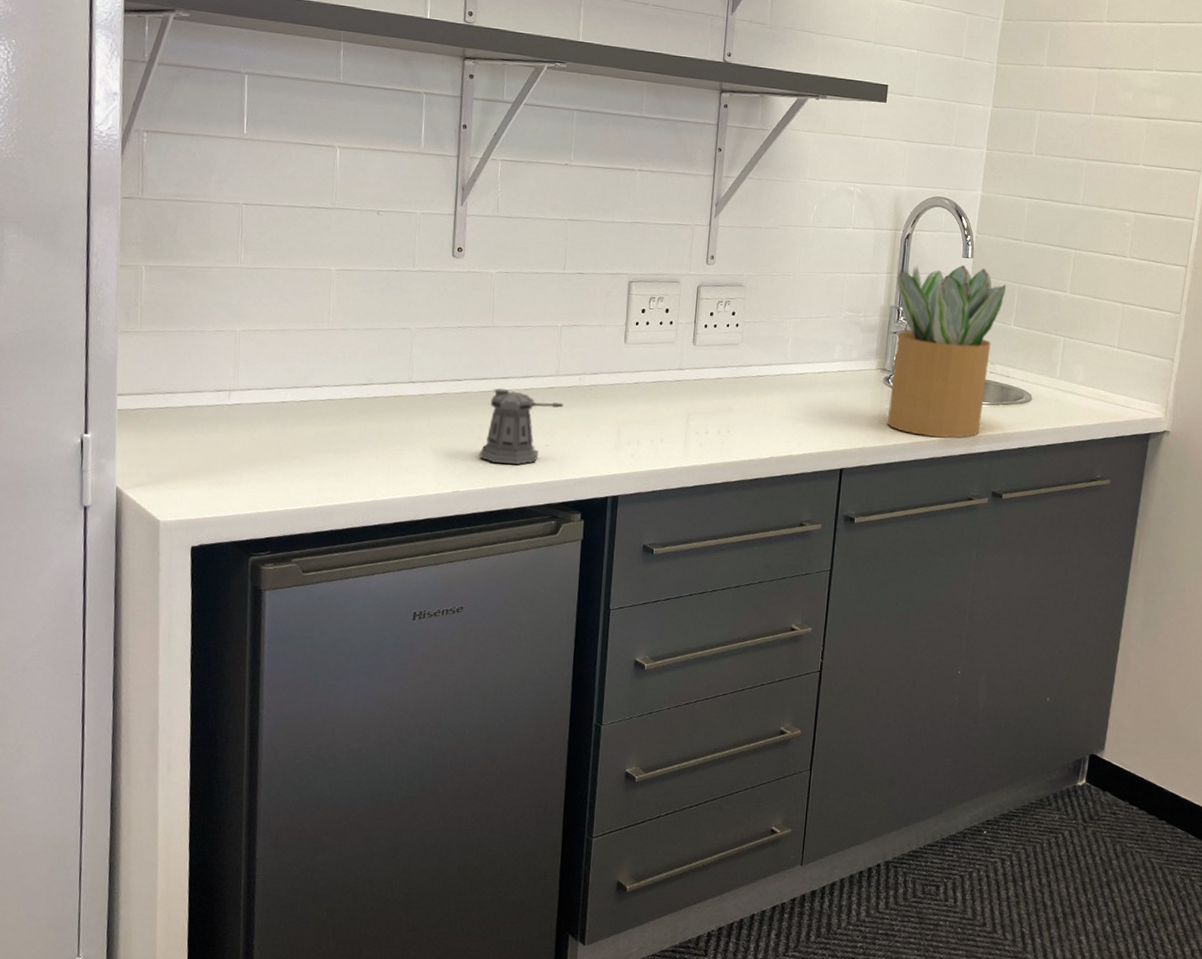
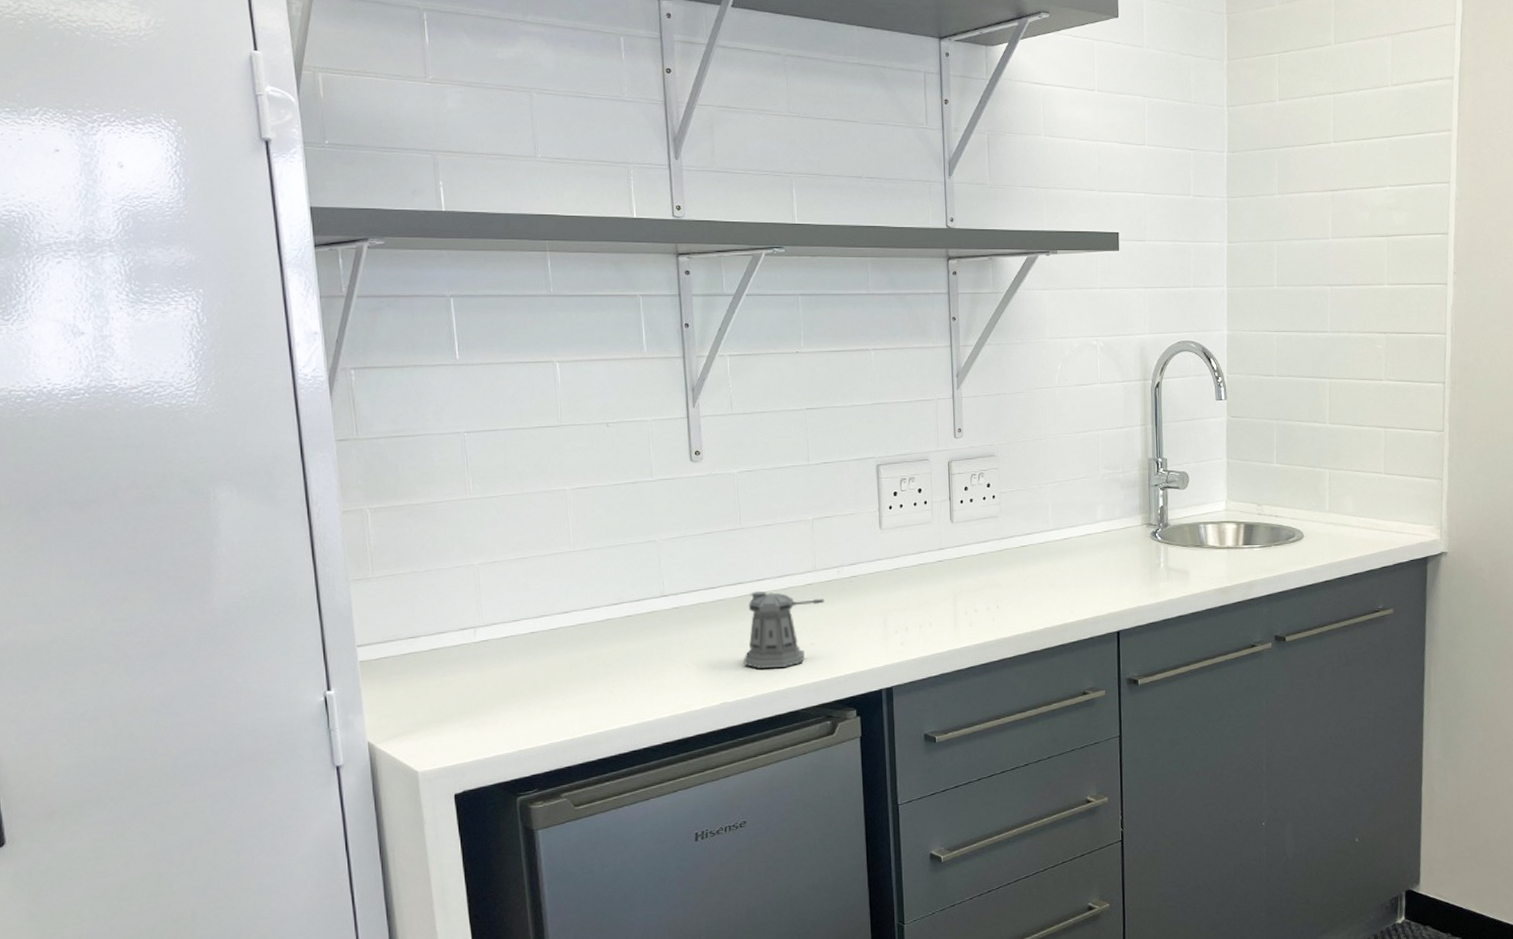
potted plant: present [888,265,1006,438] -> none [1151,407,1264,587]

